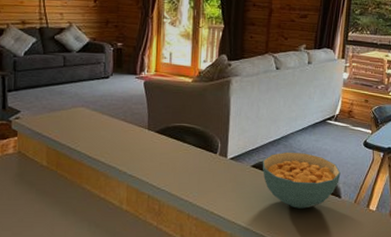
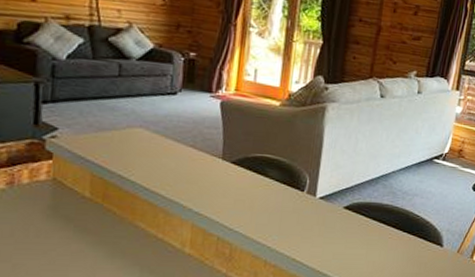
cereal bowl: present [262,151,341,209] -> none [356,192,445,258]

